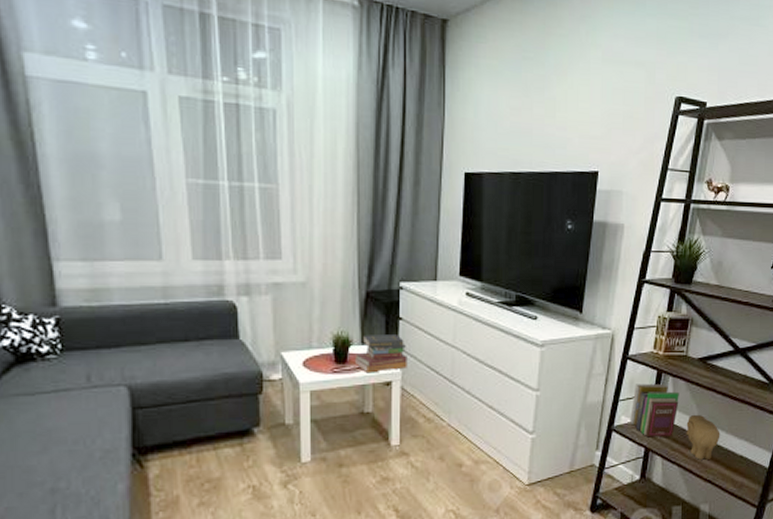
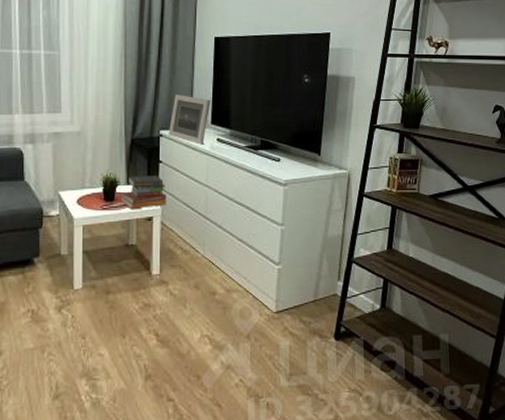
picture frame: none [409,240,460,300] -> present [168,95,211,145]
books: present [630,383,679,438] -> none [368,218,414,269]
decorative figurine: present [686,414,720,460] -> none [422,247,455,291]

